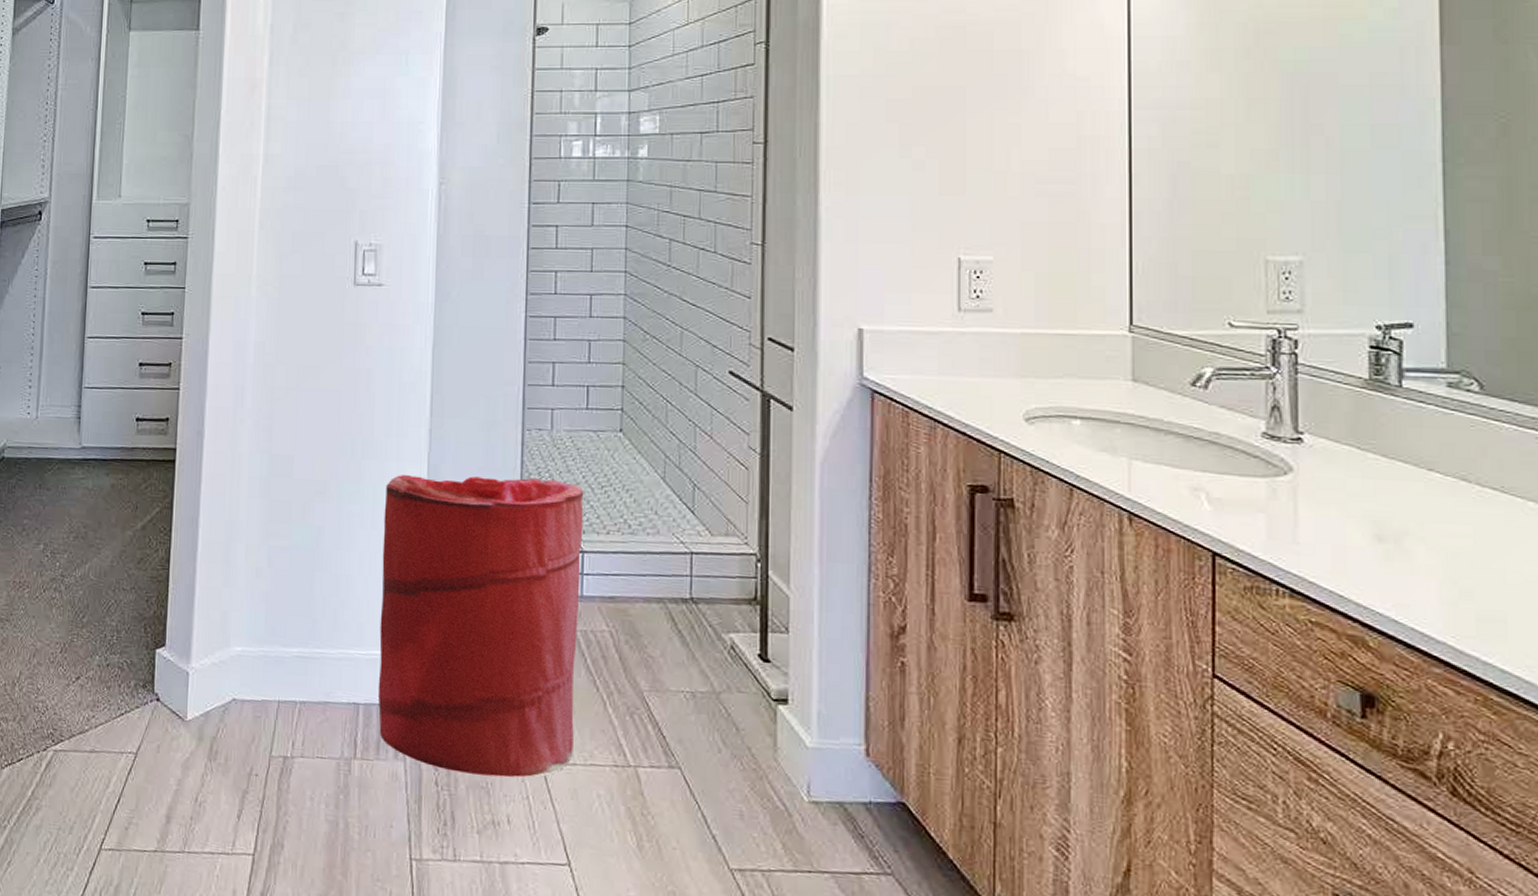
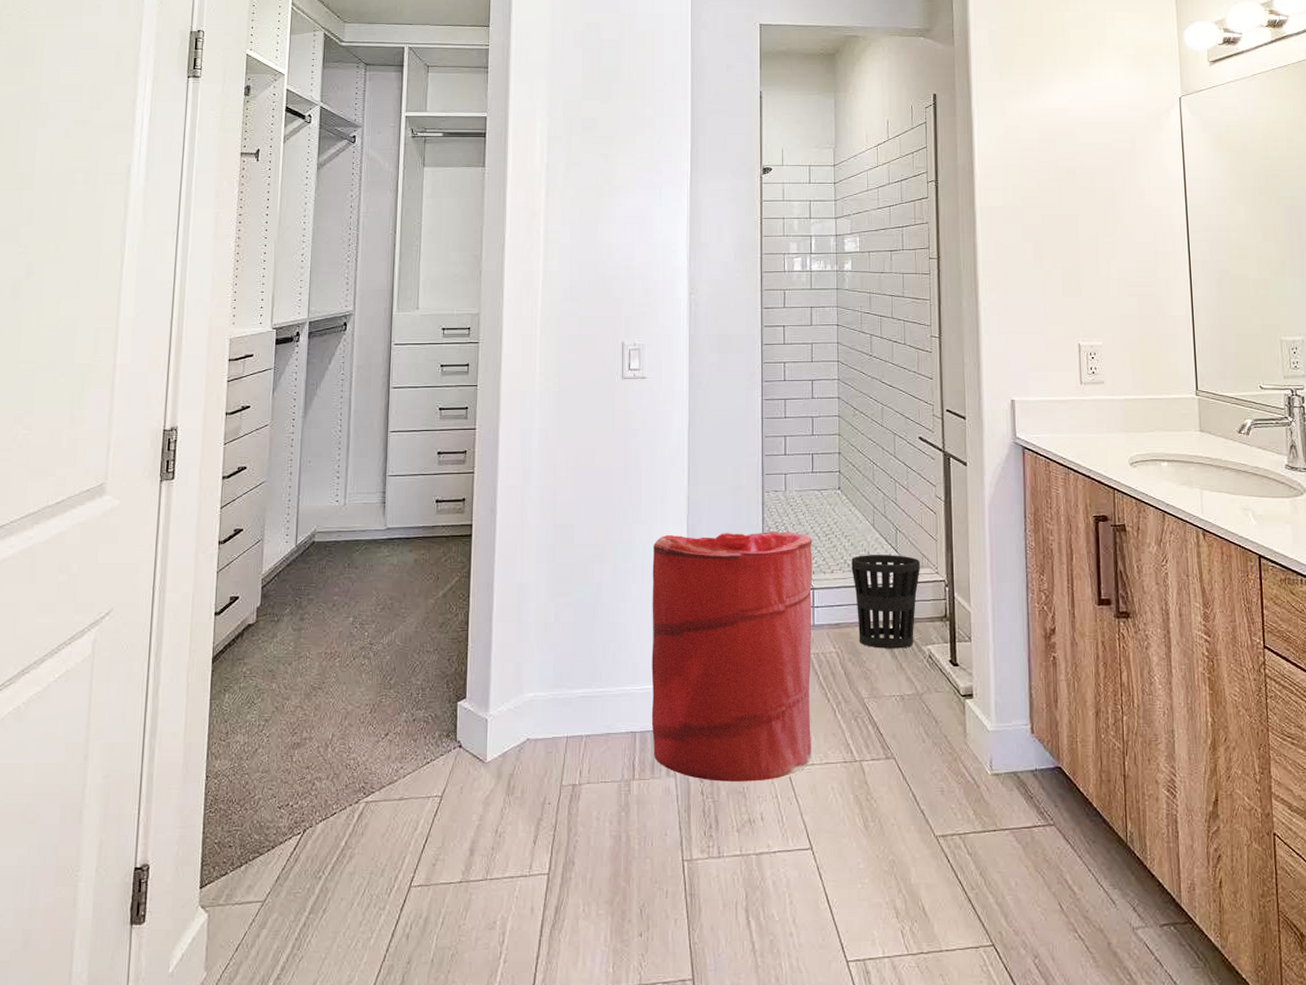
wastebasket: none [633,514,725,635] -> present [851,555,921,649]

